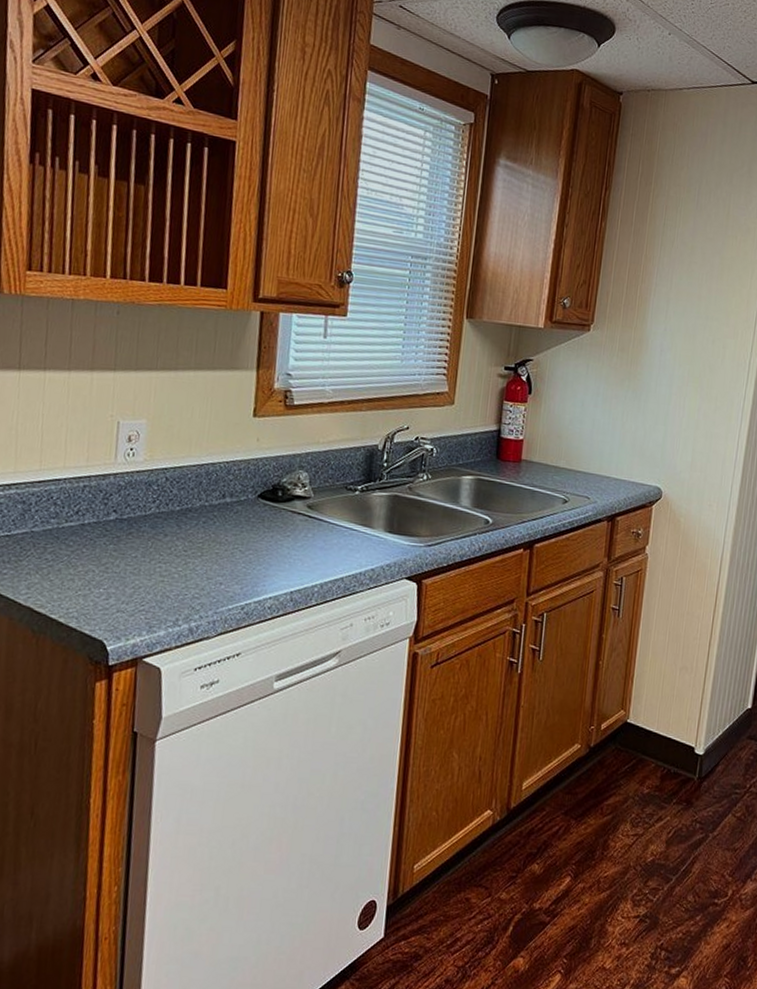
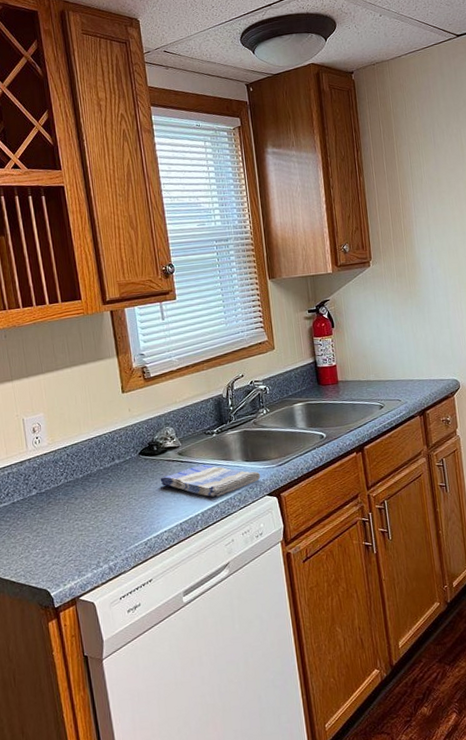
dish towel: none [277,525,403,568] -> present [160,464,261,497]

